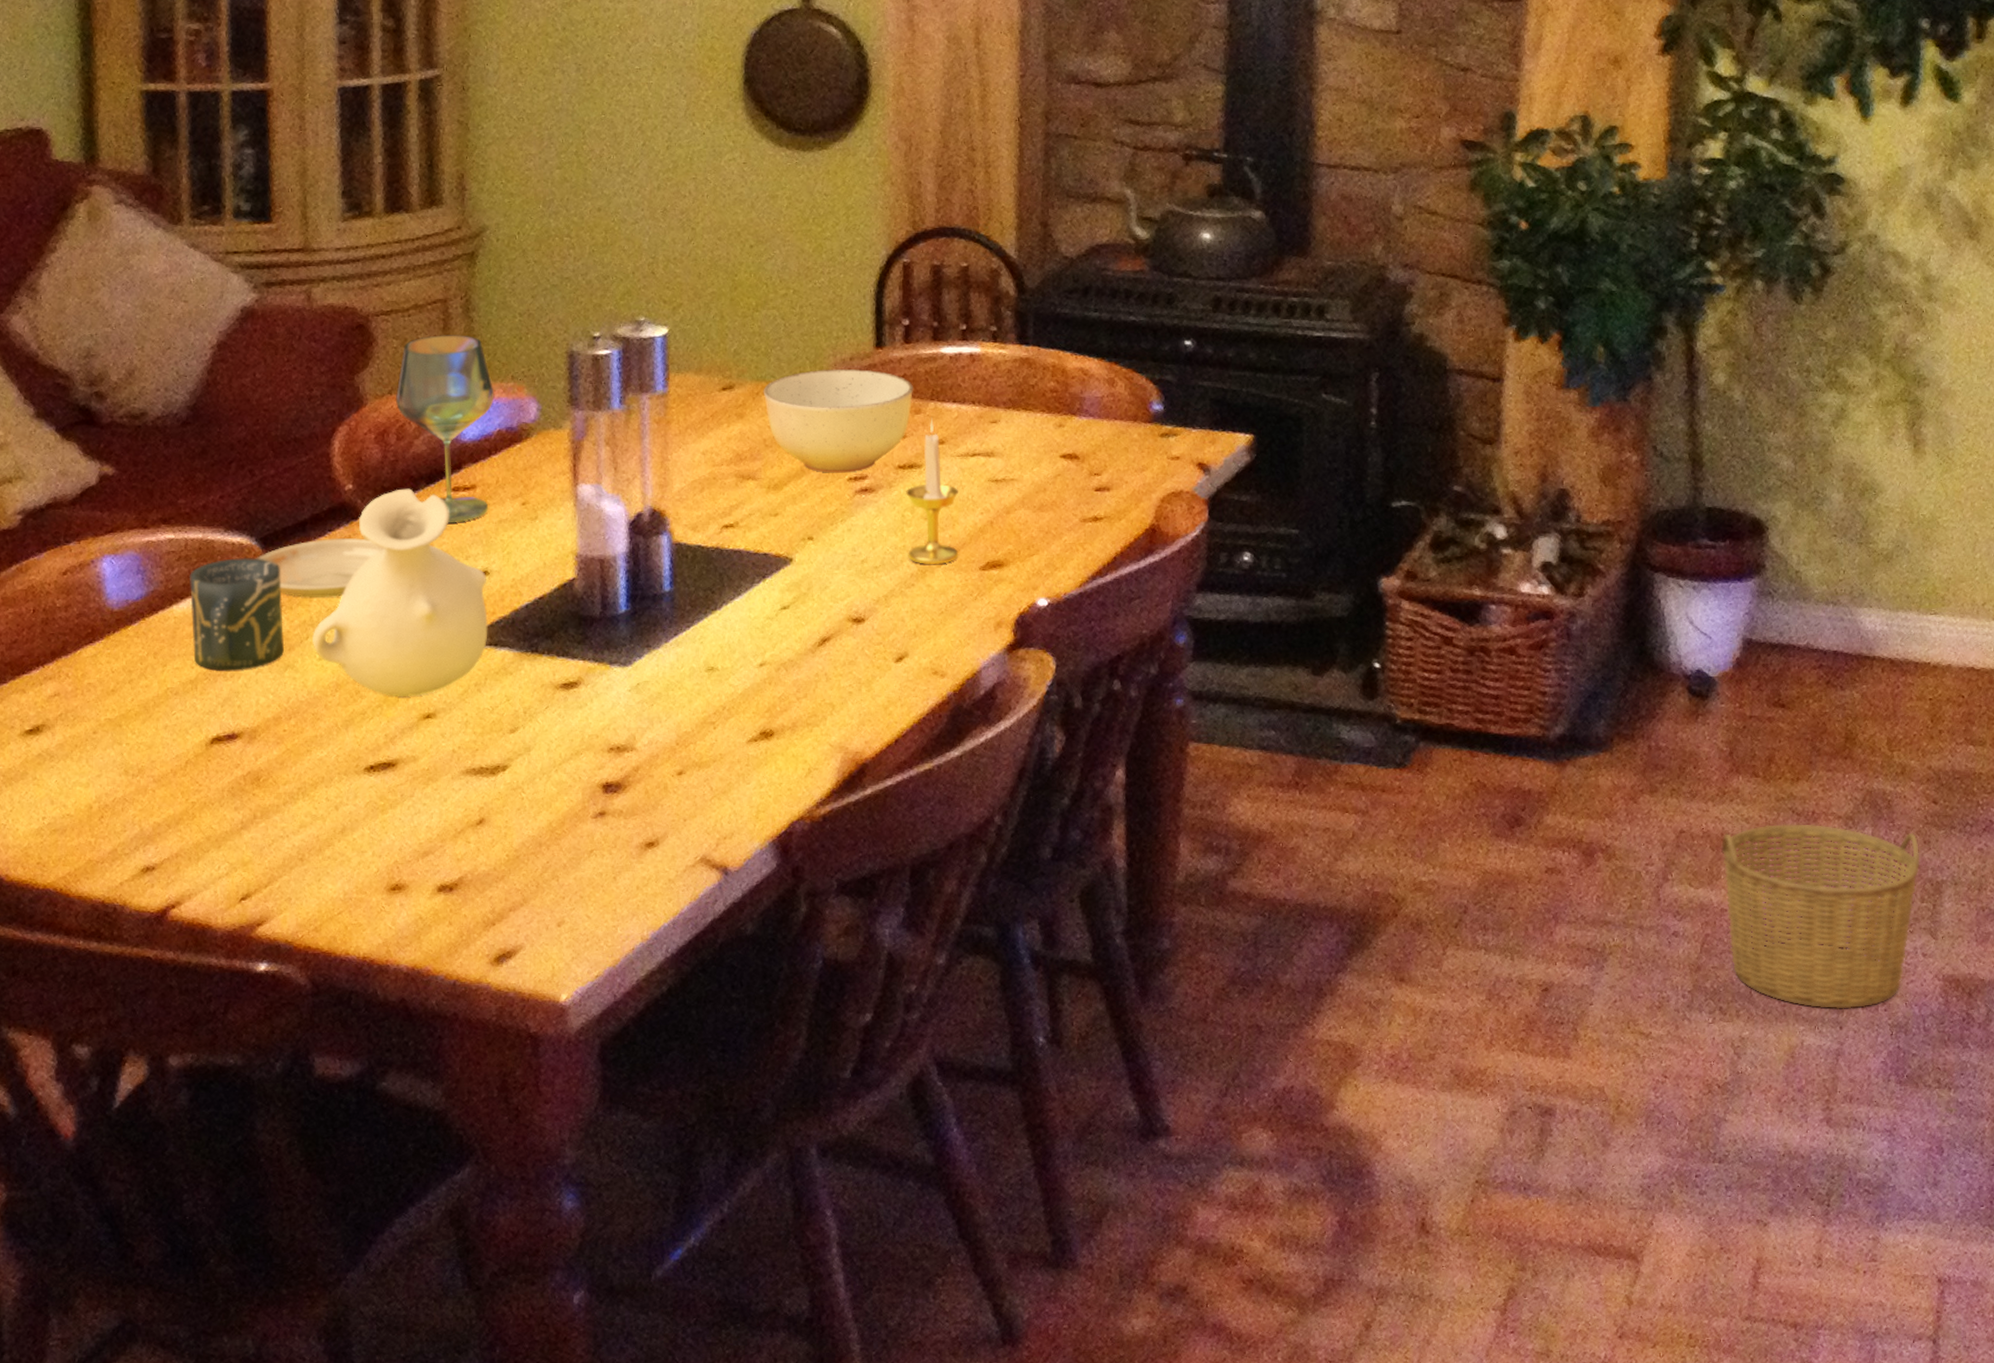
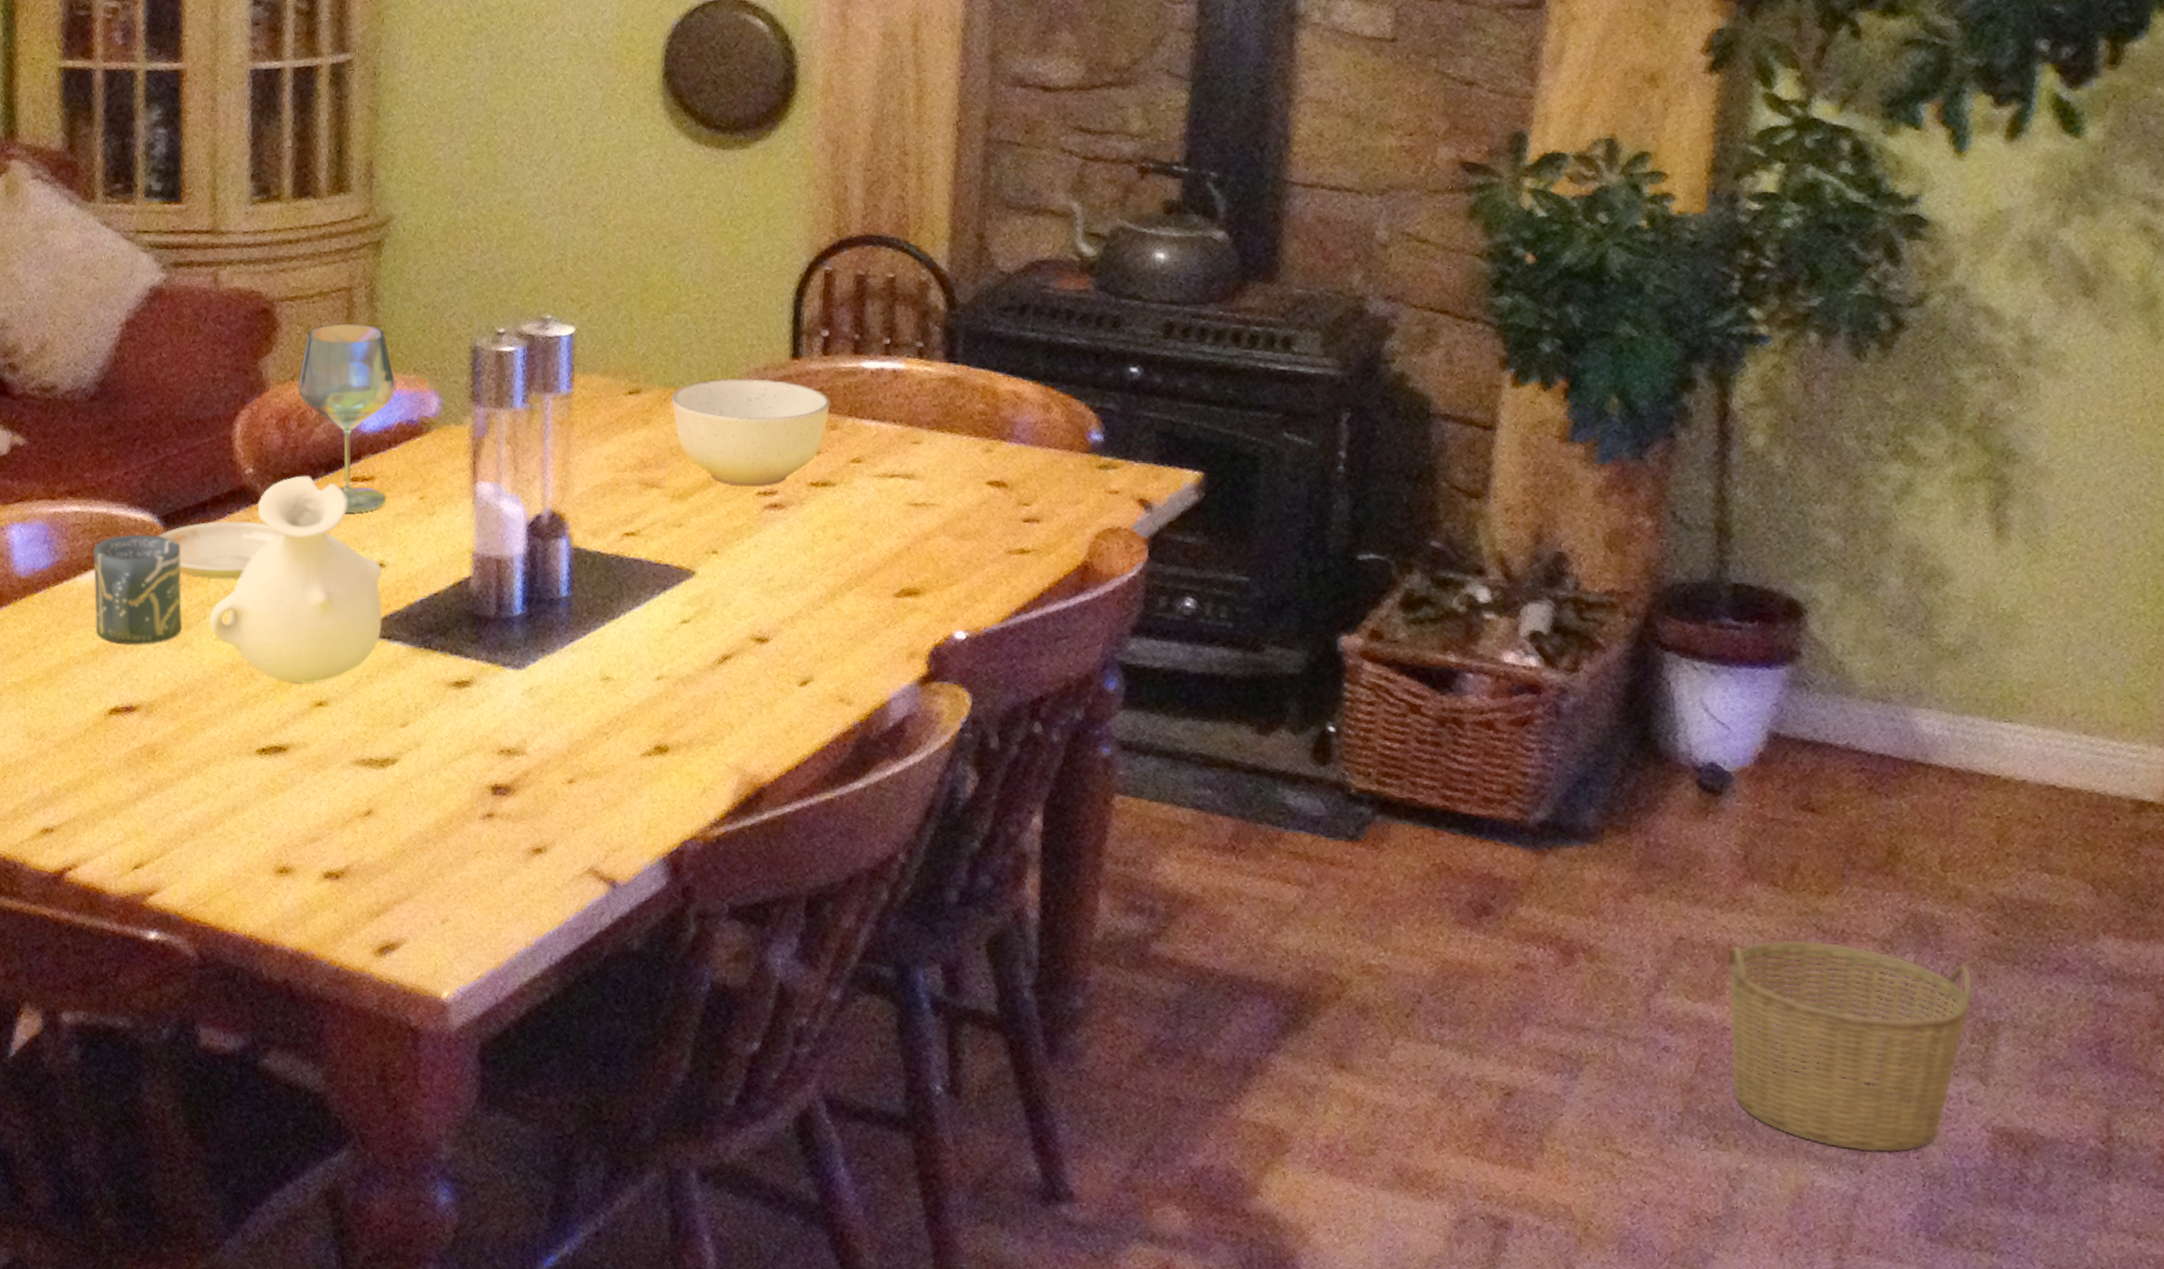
candlestick: present [906,418,959,564] -> none [817,435,874,588]

